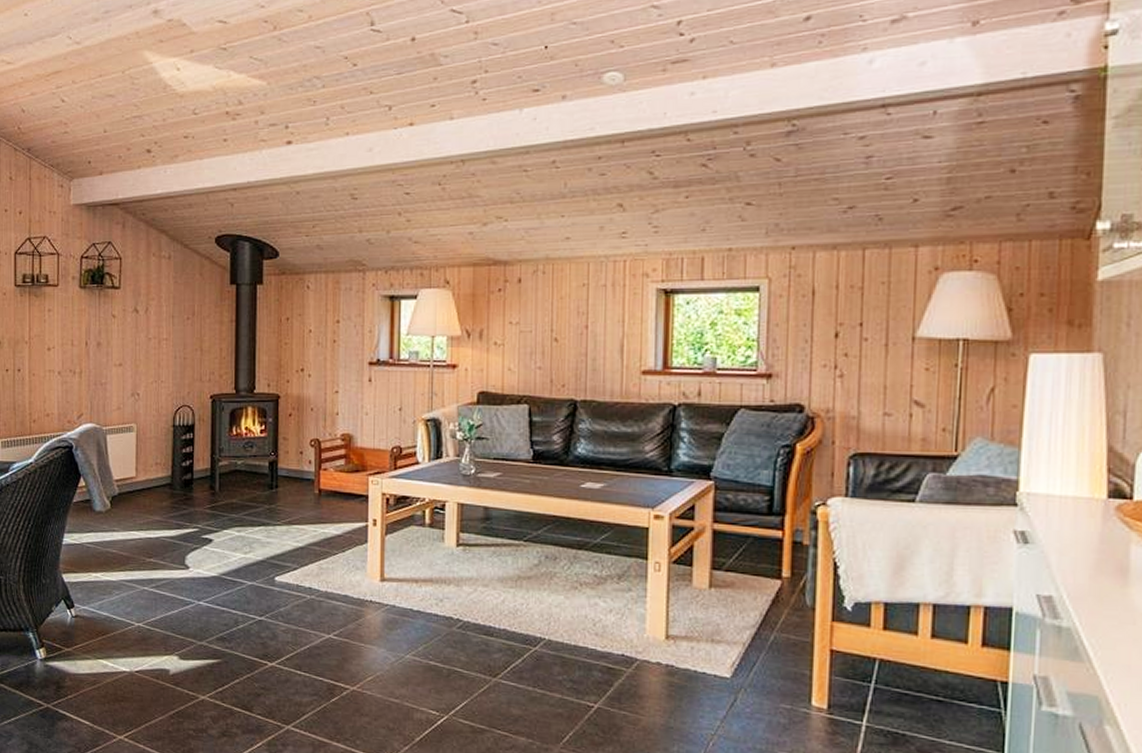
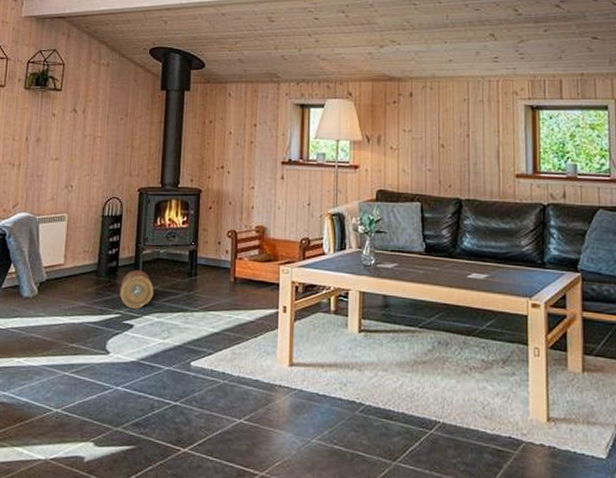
decorative log: none [196,482,233,523] -> present [119,270,154,309]

